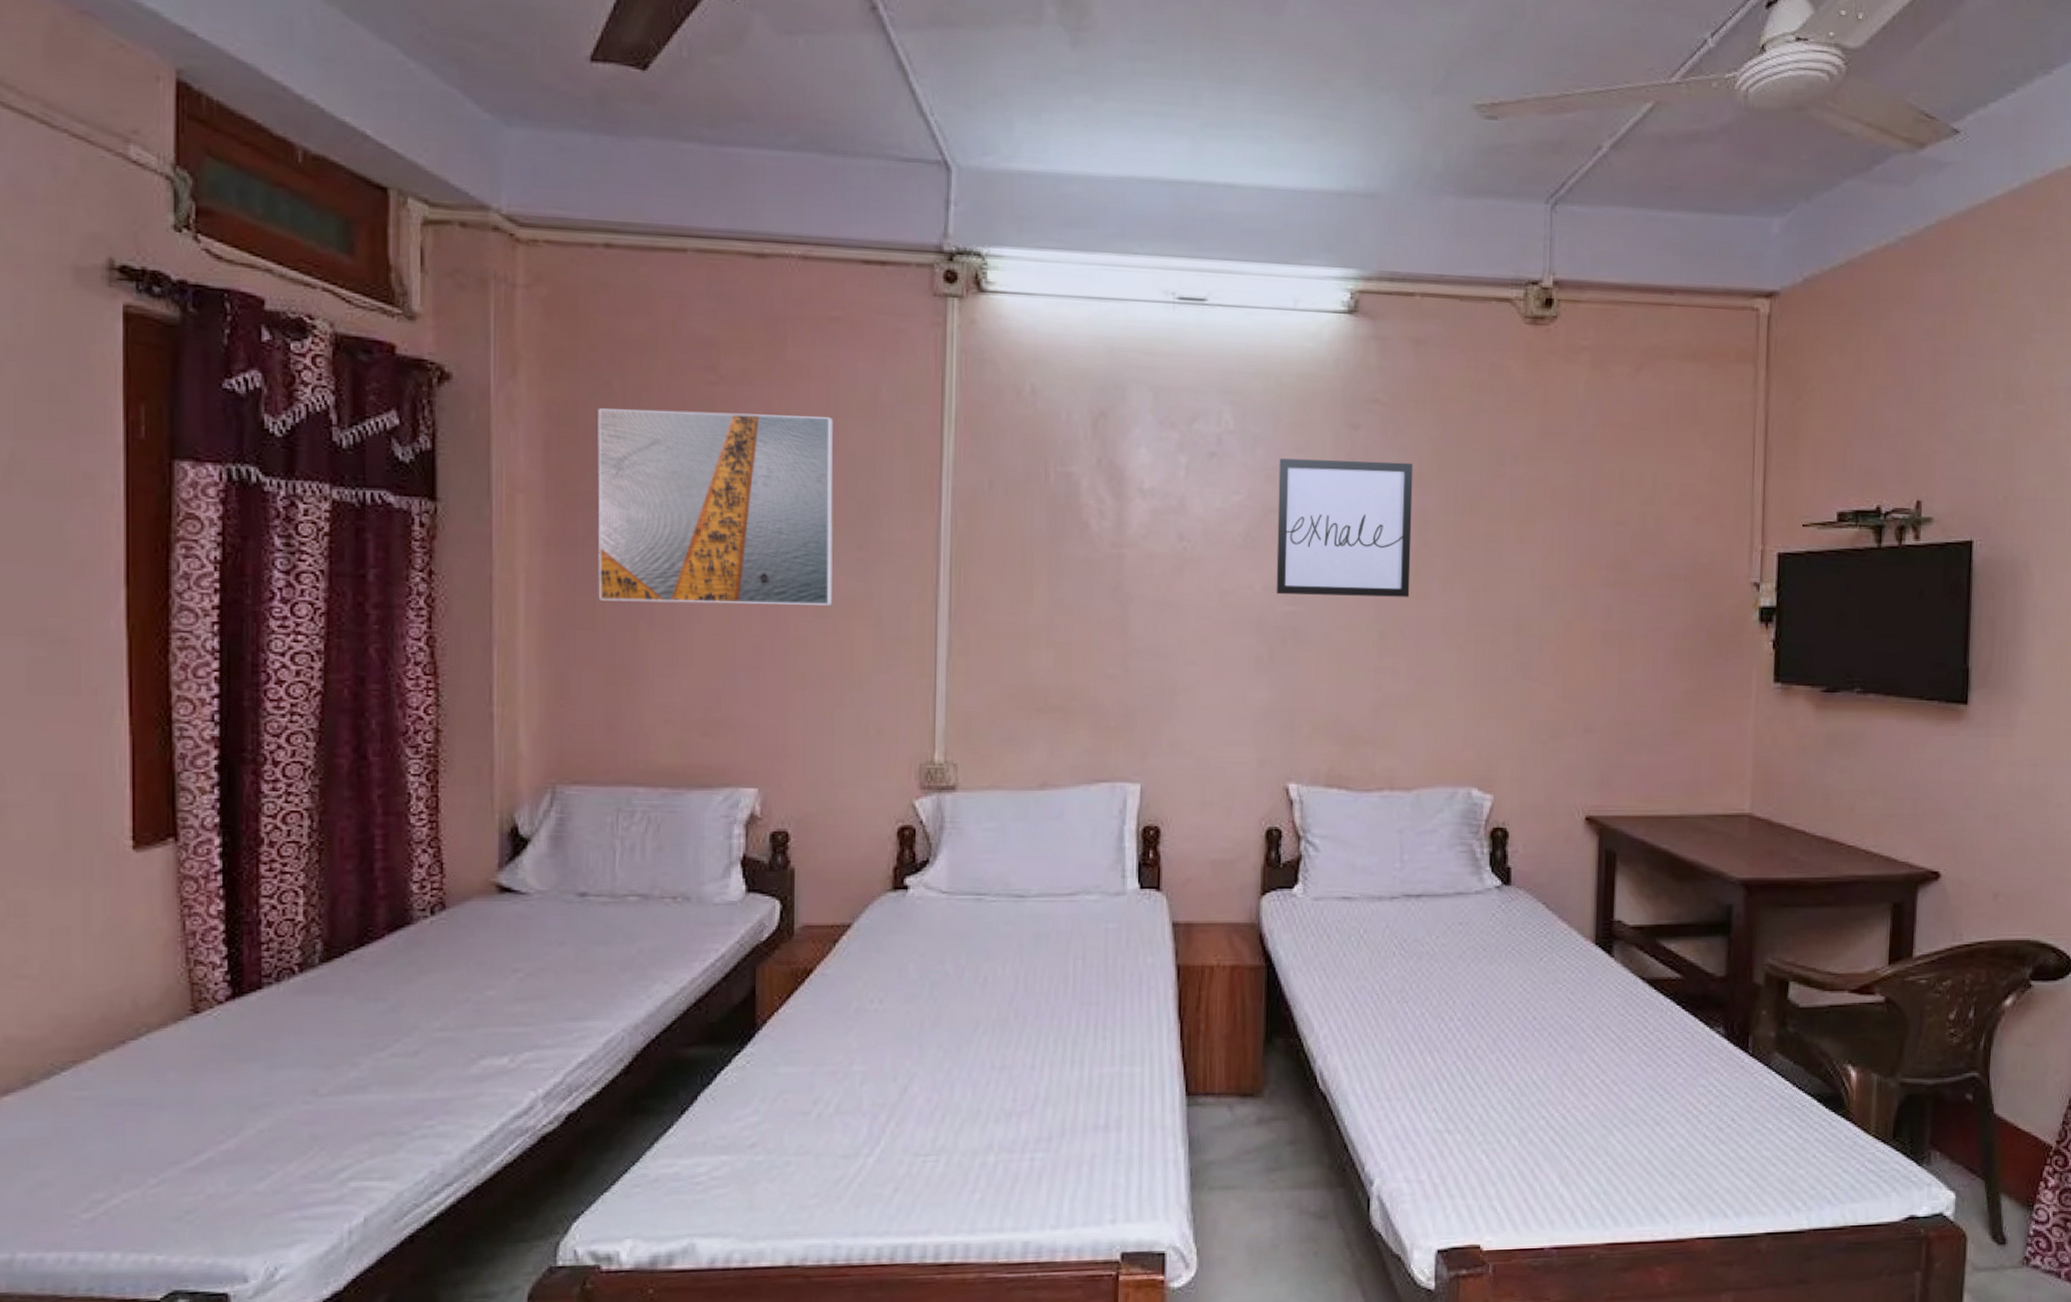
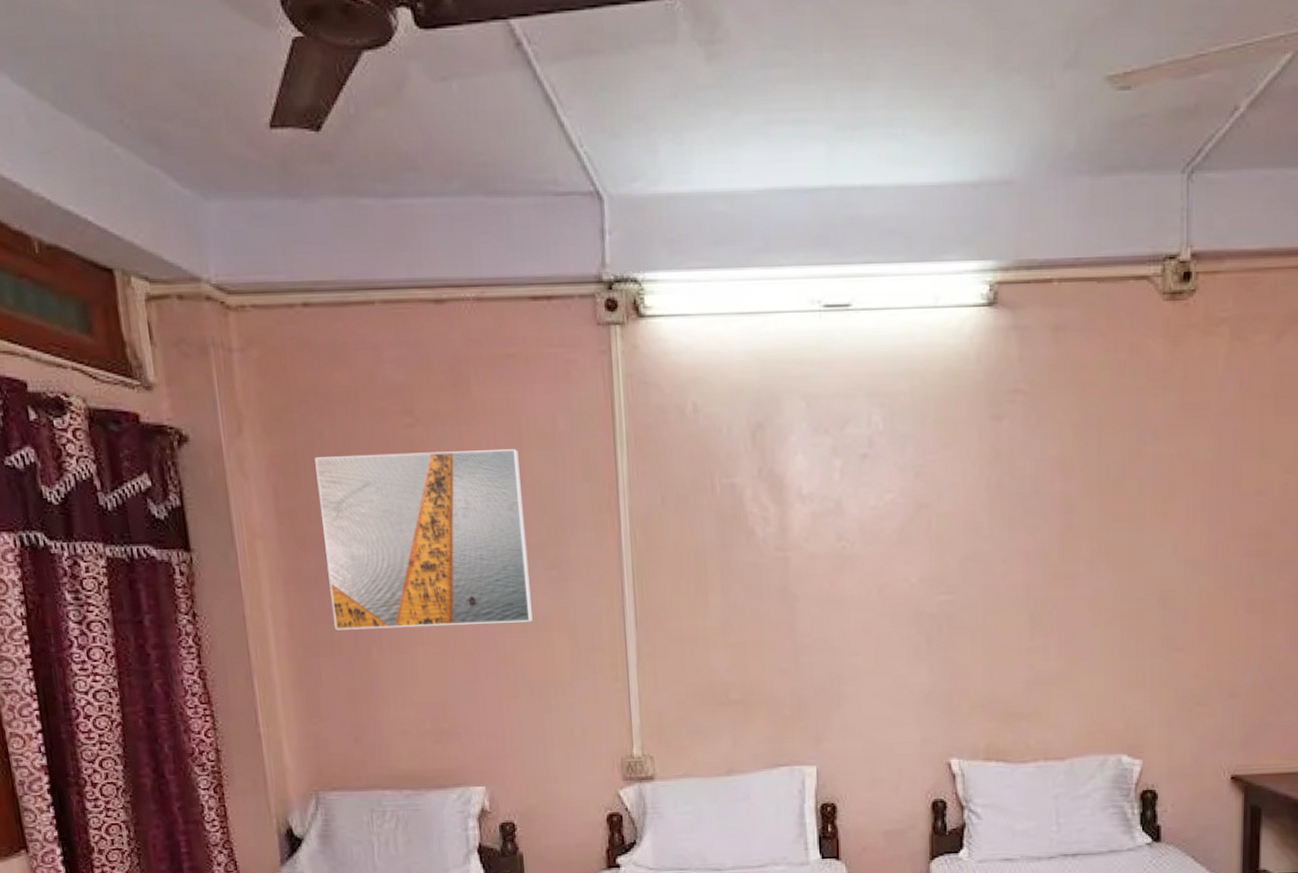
wall art: present [1276,458,1413,597] -> none [928,449,1057,585]

